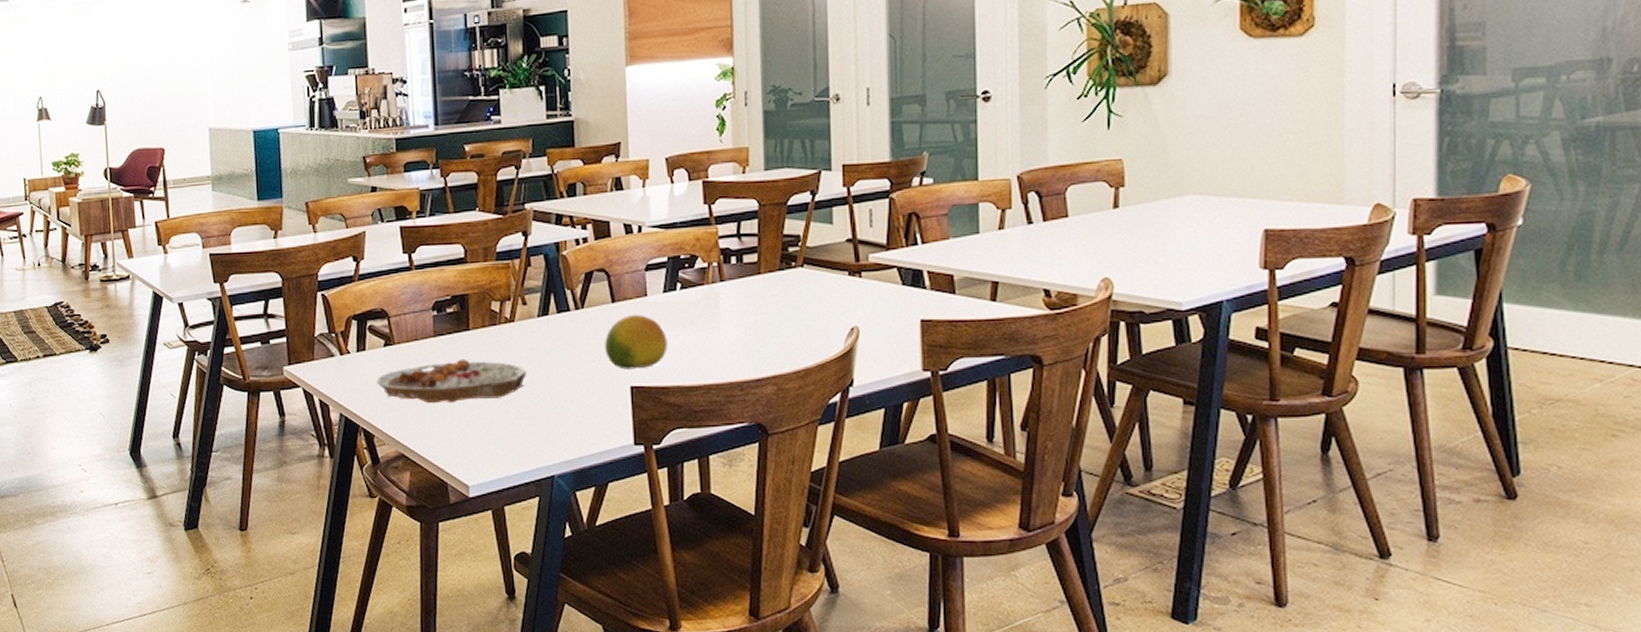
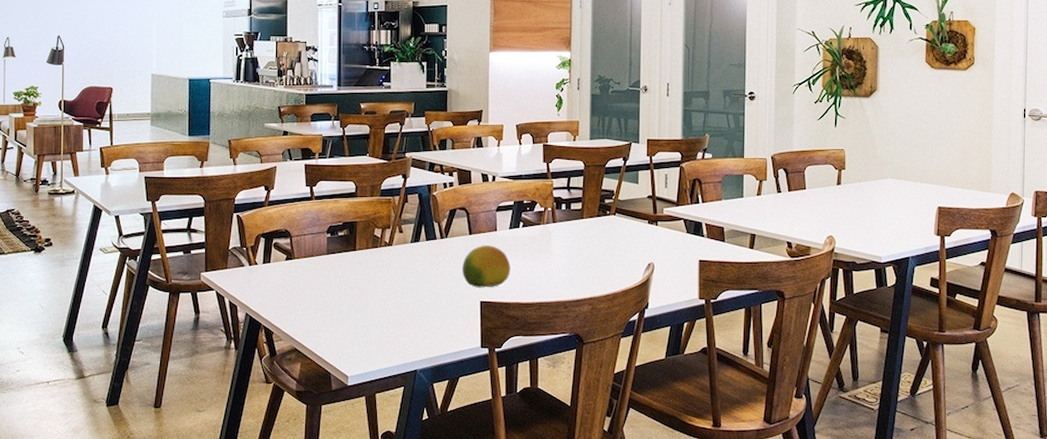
plate: present [376,359,526,404] -> none [278,273,399,309]

